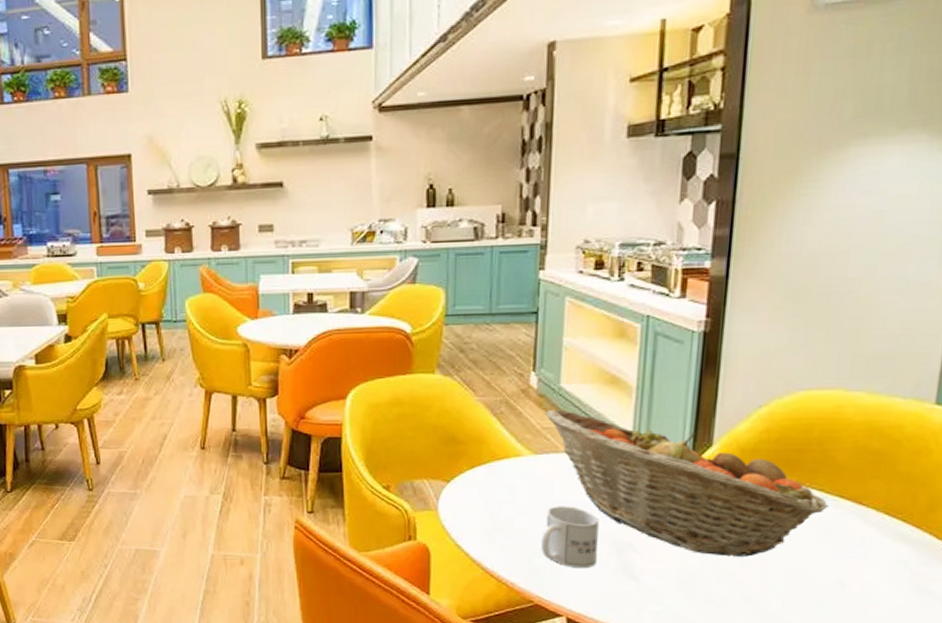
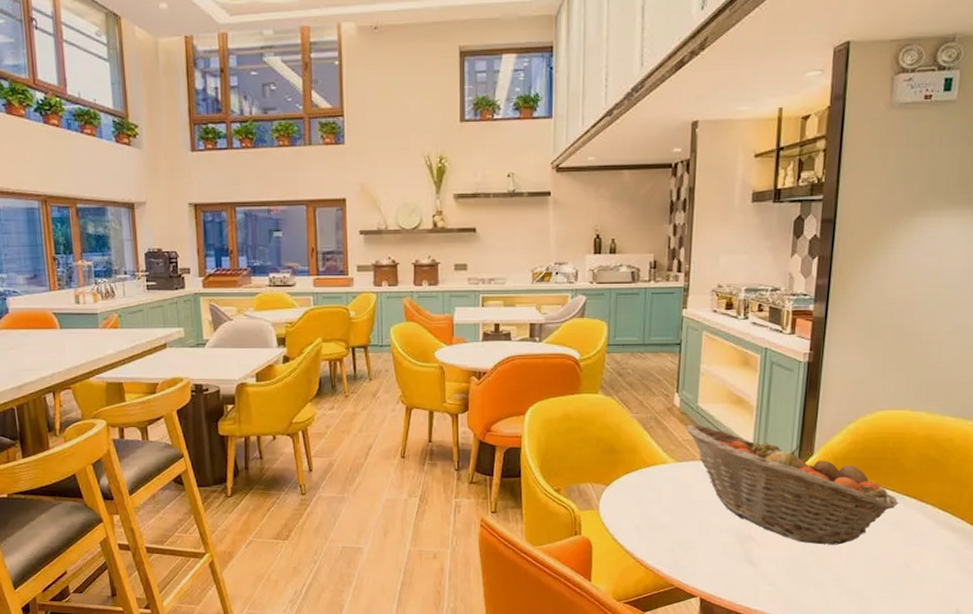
mug: present [540,506,599,569] -> none [680,505,727,557]

